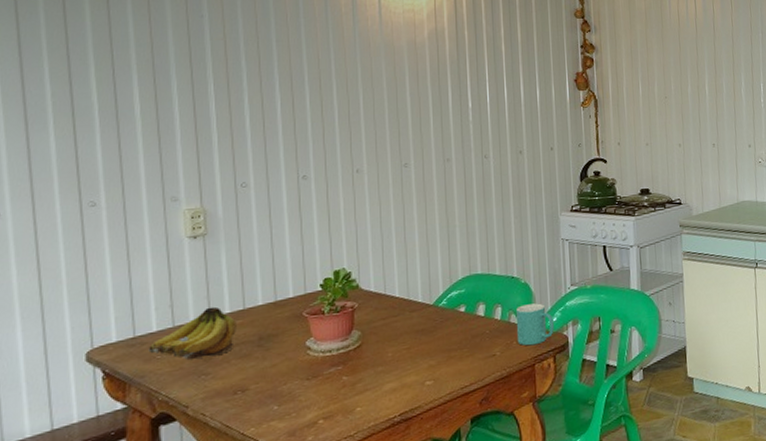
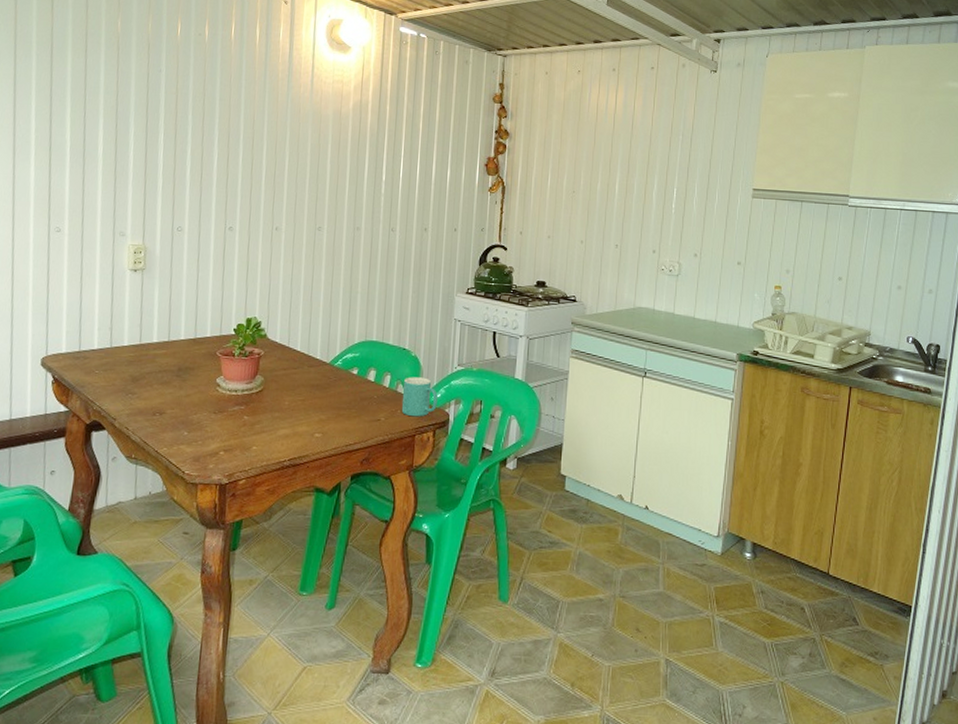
fruit: present [148,306,236,361] -> none [89,334,162,379]

